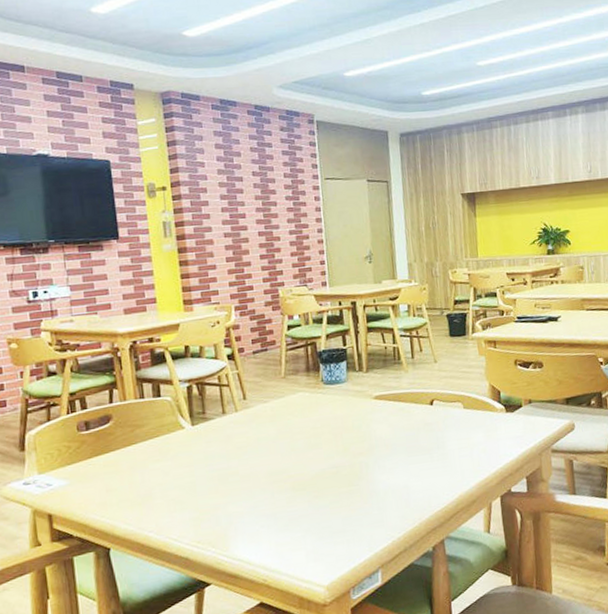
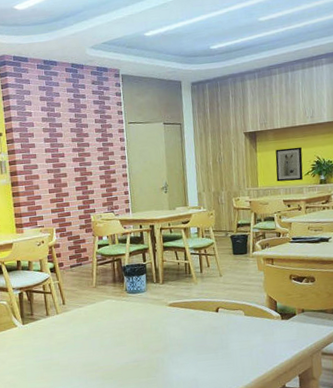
wall art: none [497,211,529,252] -> present [275,147,303,182]

